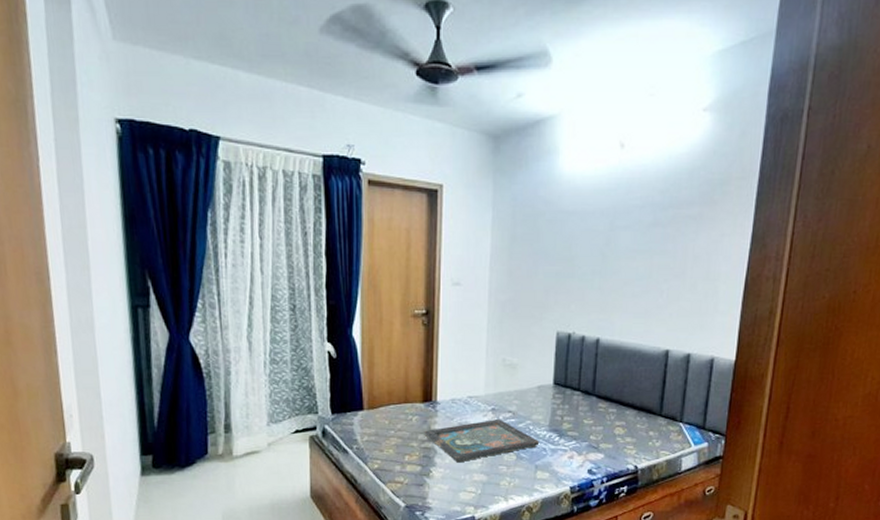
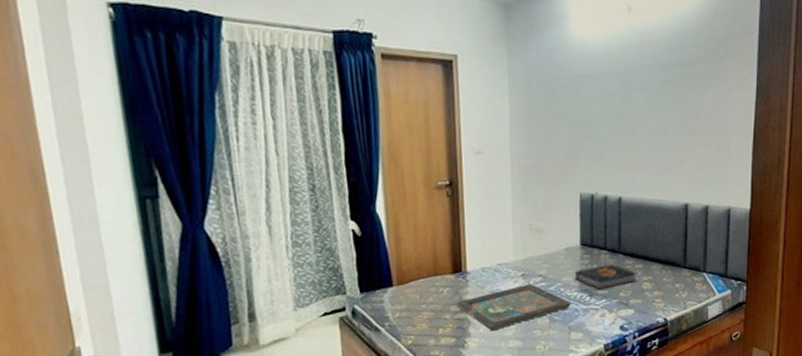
book: none [545,406,609,430] -> present [574,264,637,289]

